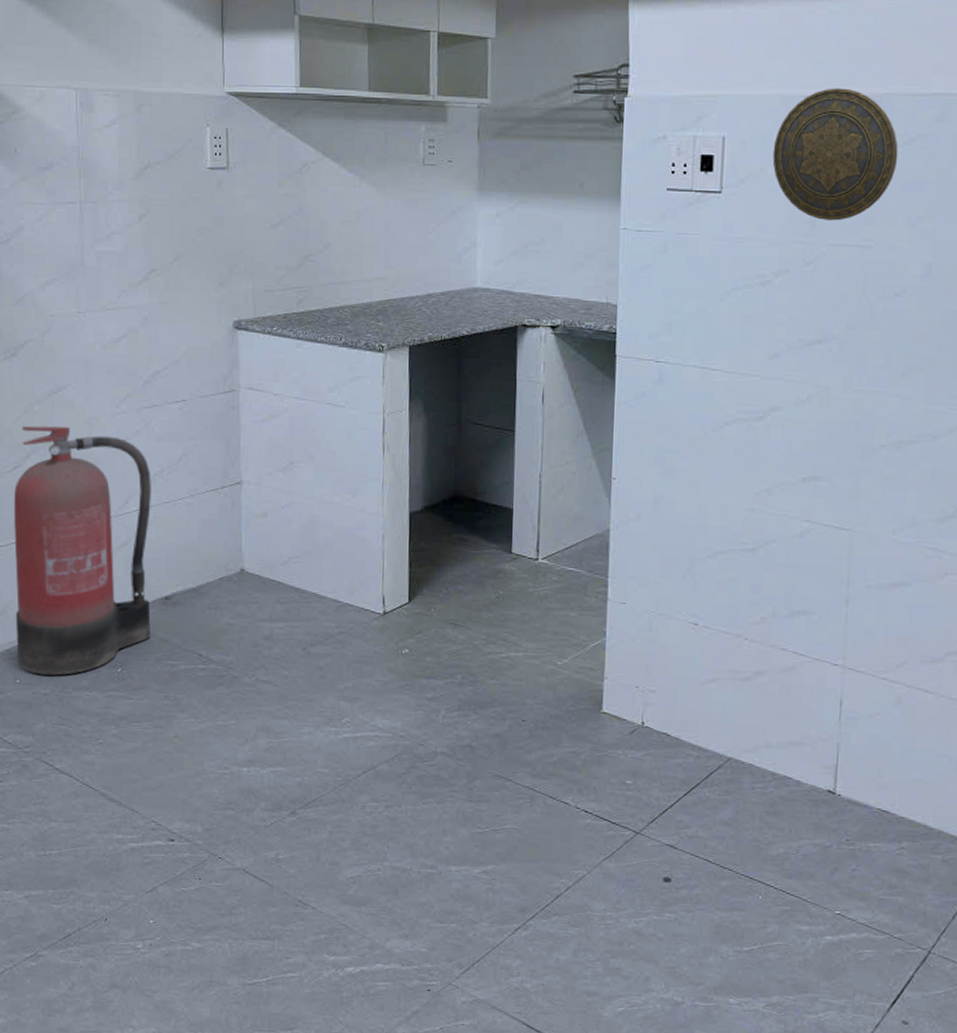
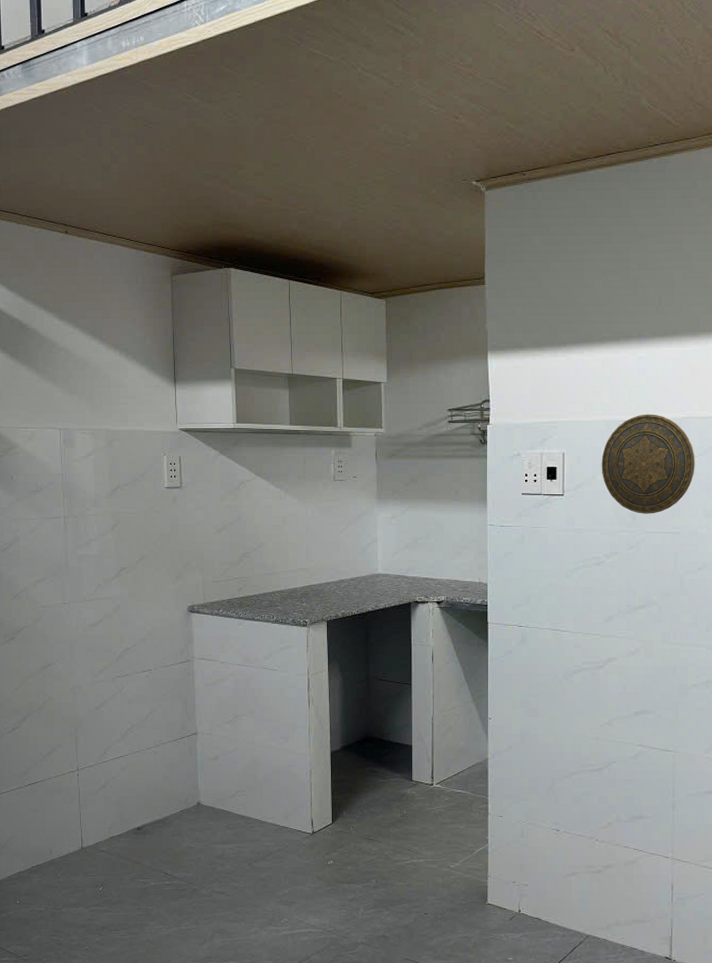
fire extinguisher: present [14,425,151,676] -> none [13,694,126,896]

